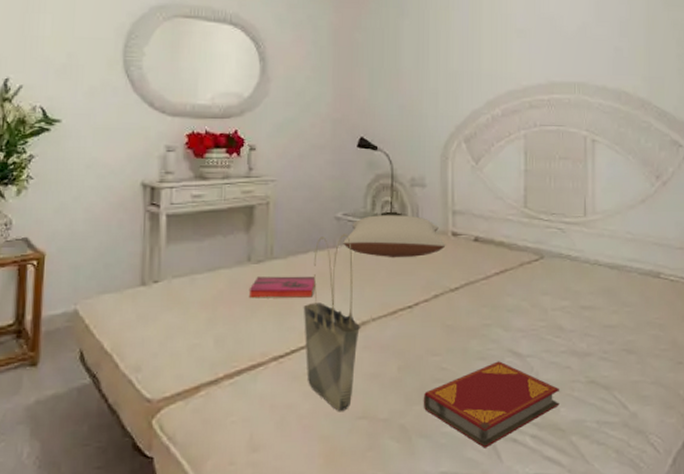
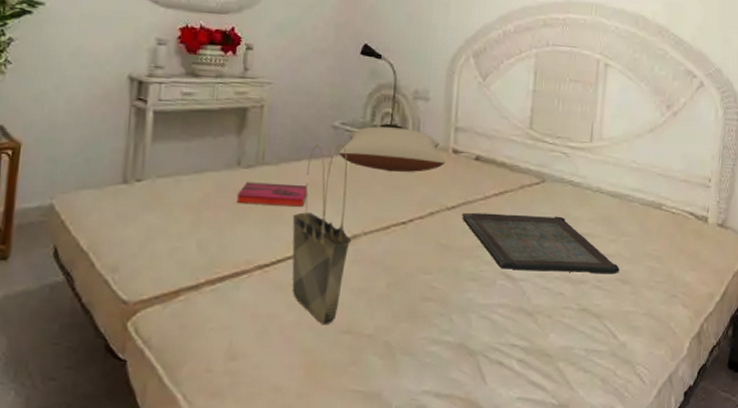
hardback book: present [423,361,559,448] -> none [410,283,550,370]
serving tray: none [466,291,624,347] -> present [462,212,620,274]

